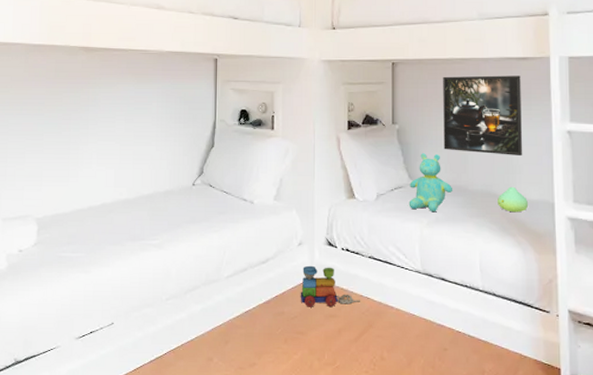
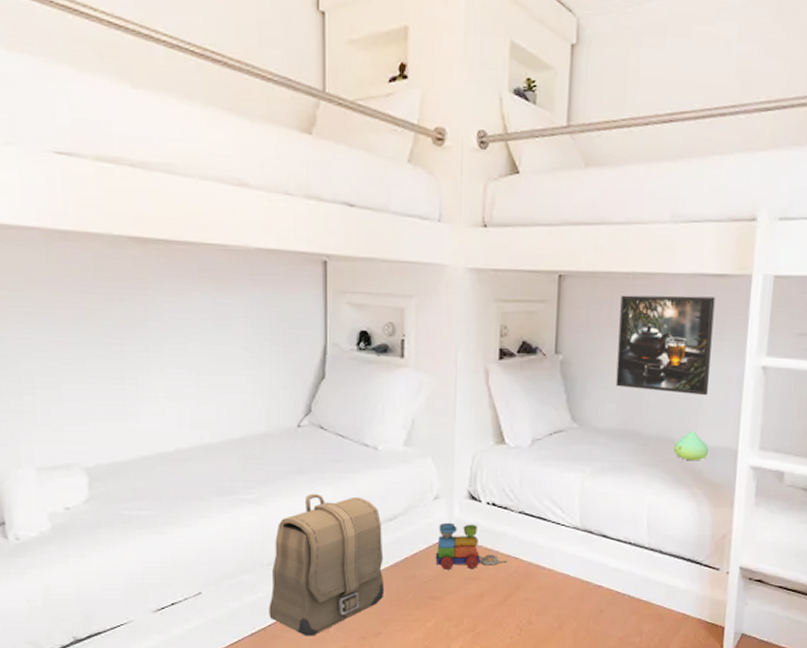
backpack: none [165,239,259,365] -> present [269,493,385,636]
teddy bear: present [408,153,453,213] -> none [569,390,624,461]

